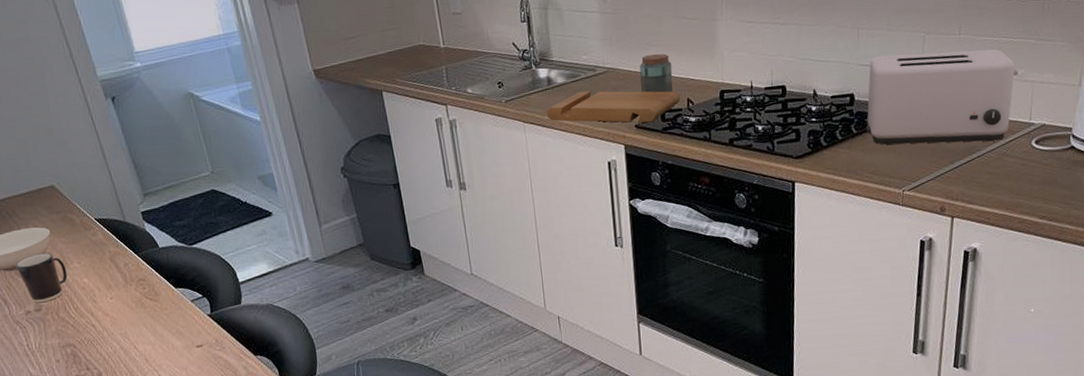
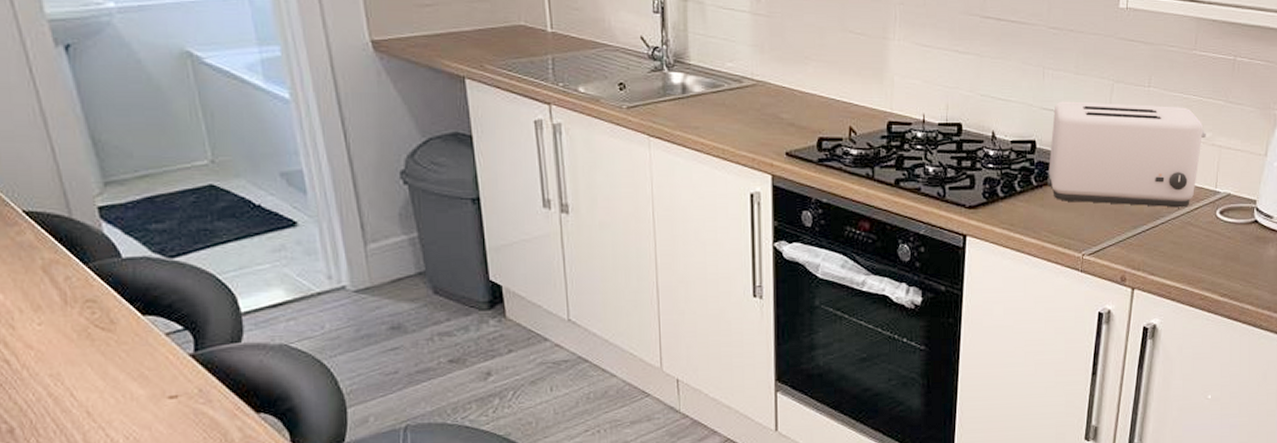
cutting board: present [546,90,680,123] -> none [678,105,841,151]
peanut butter: present [639,53,673,93] -> none [794,71,834,118]

